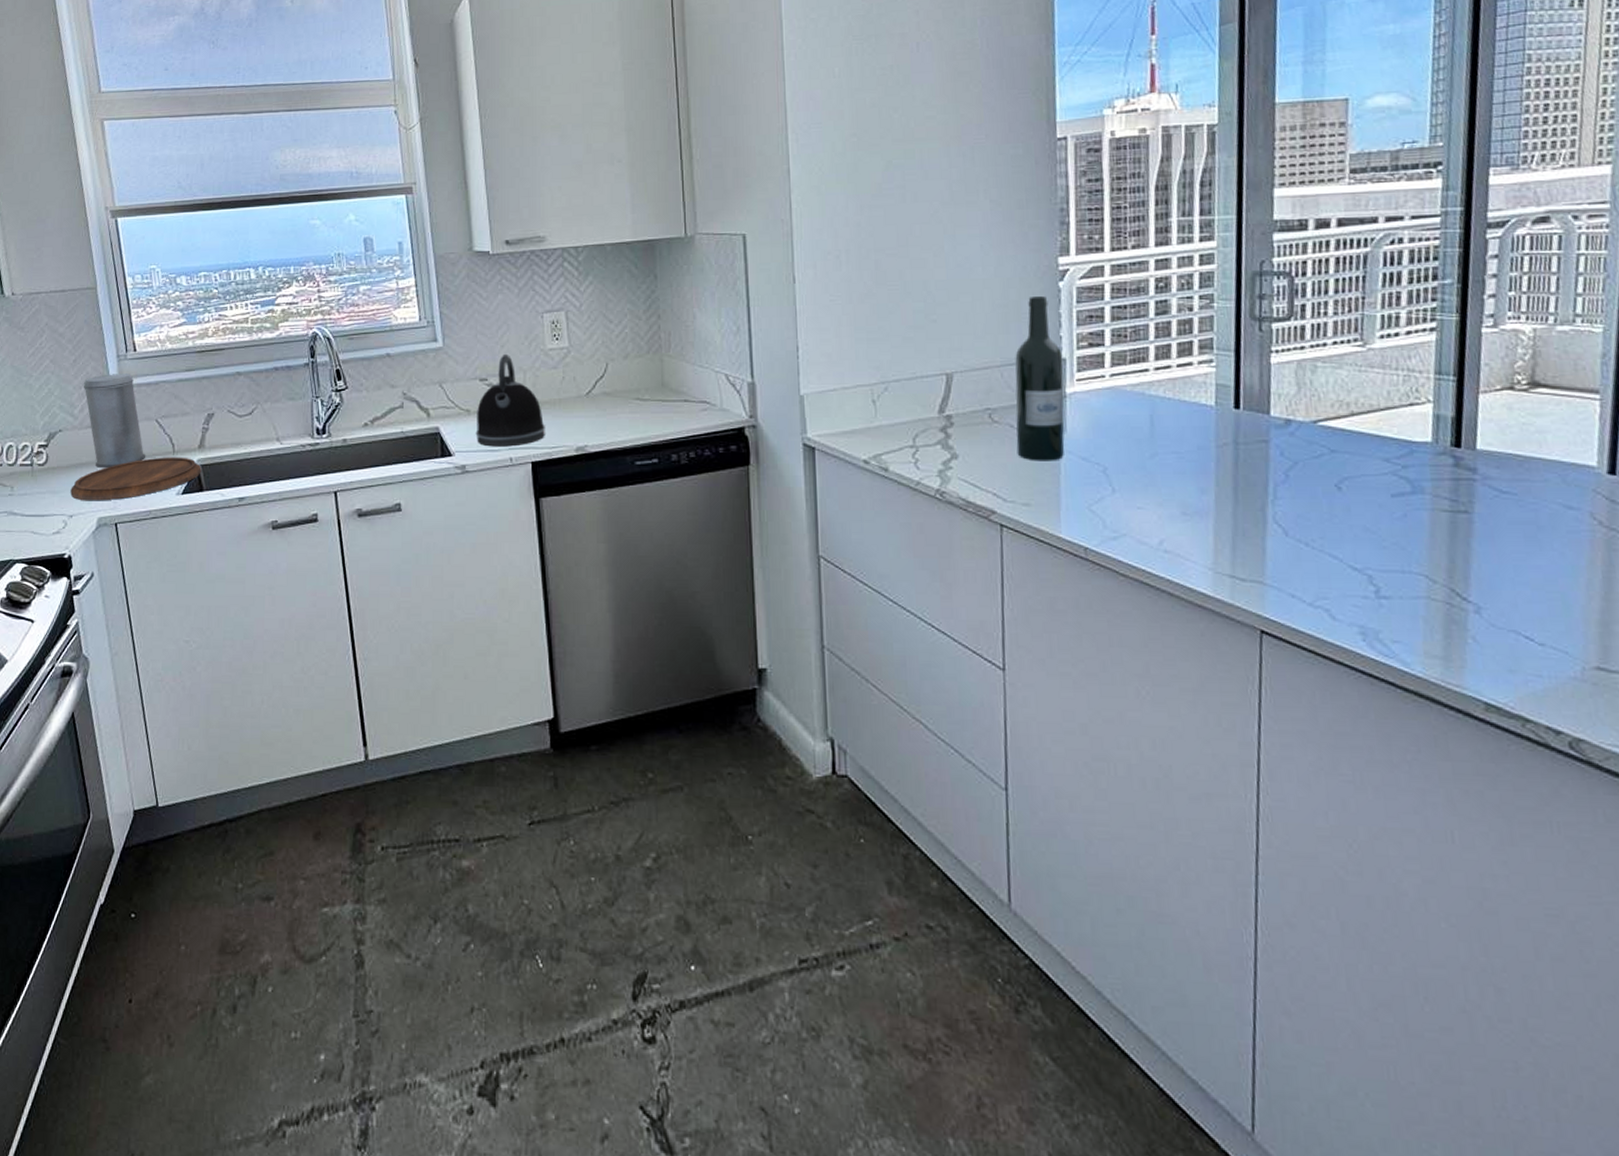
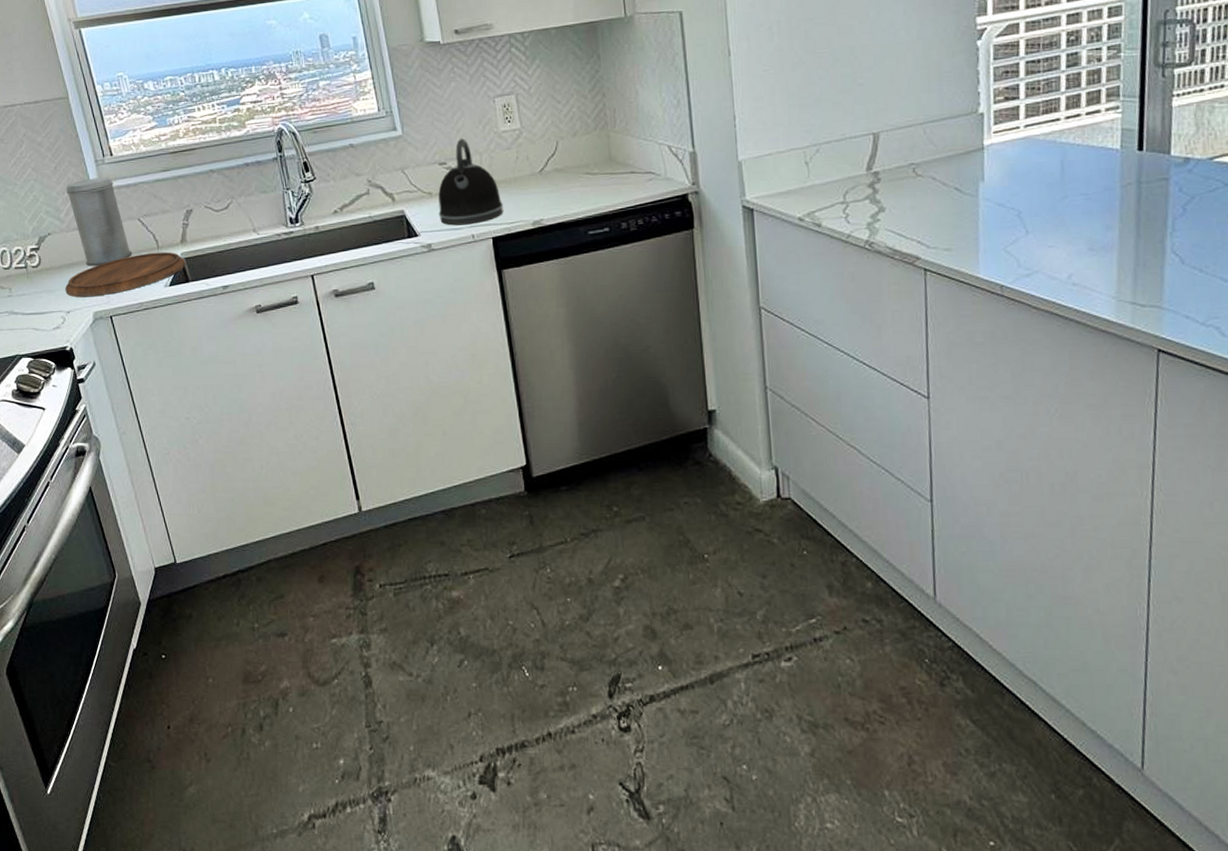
wine bottle: present [1014,296,1065,461] -> none [936,55,983,210]

